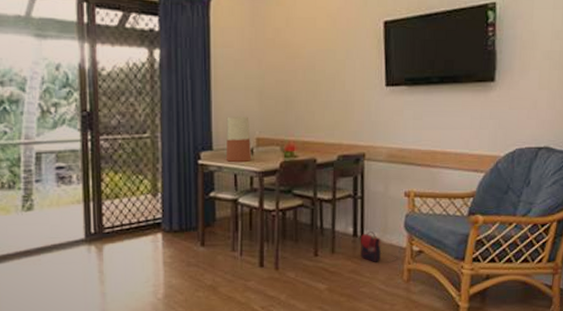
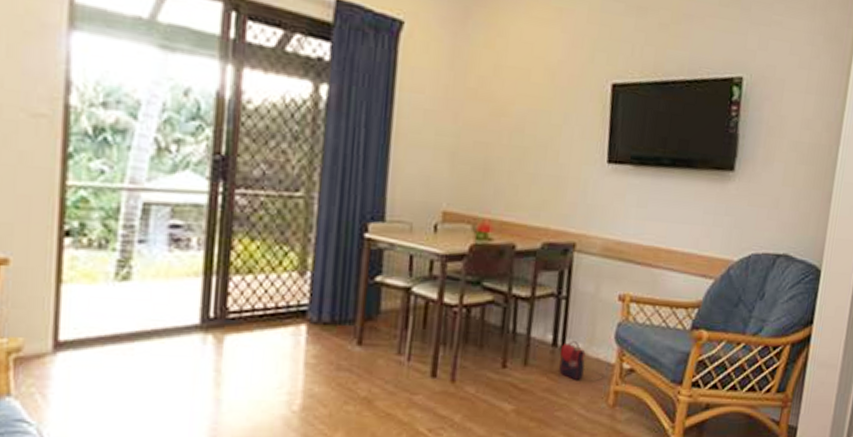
vase: present [226,116,252,163] -> none [402,180,436,242]

